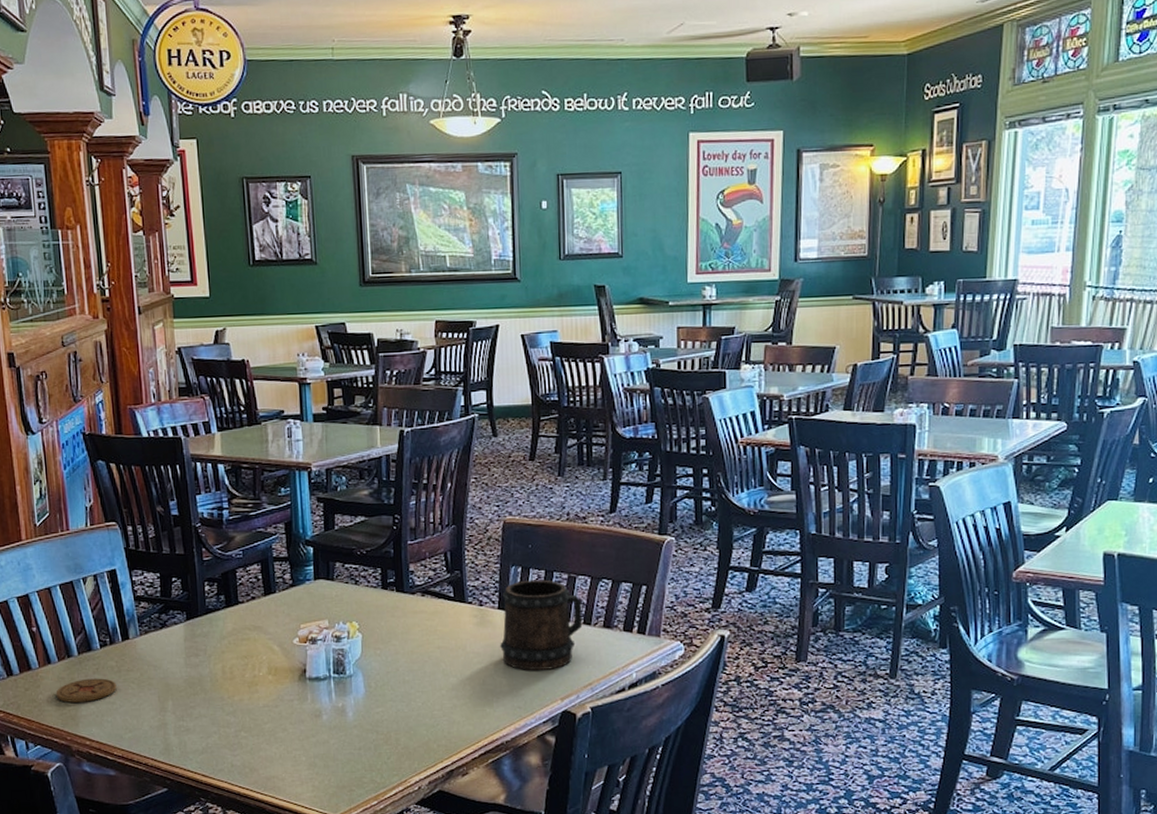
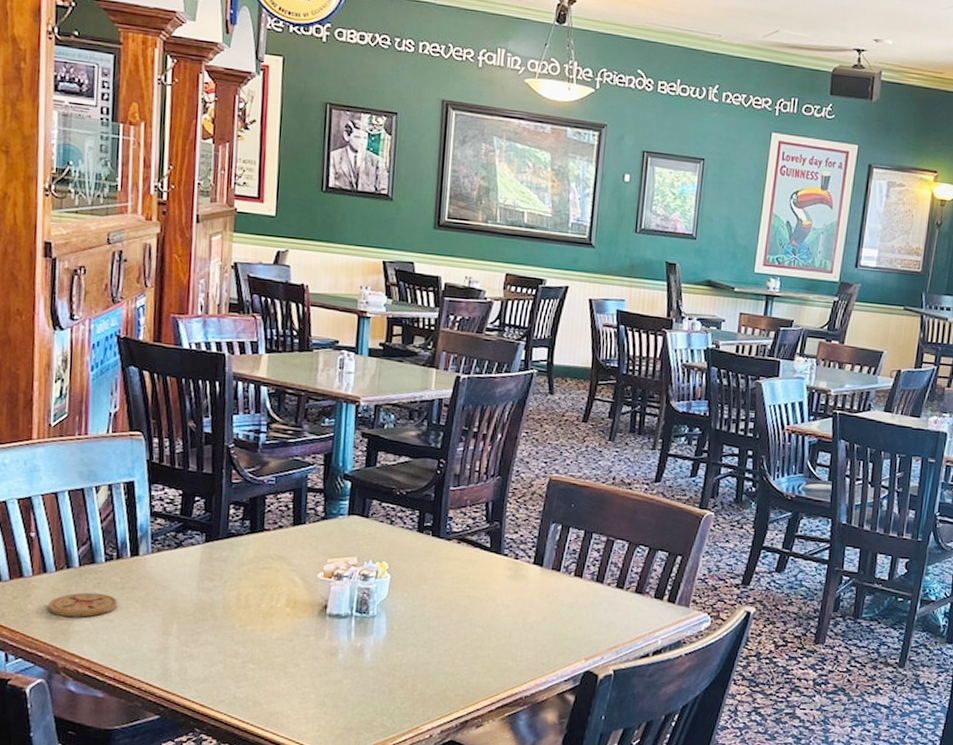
beer mug: present [500,579,583,671] -> none [531,538,617,629]

